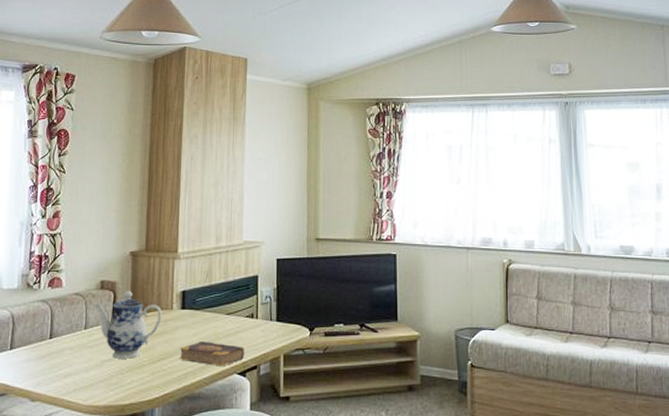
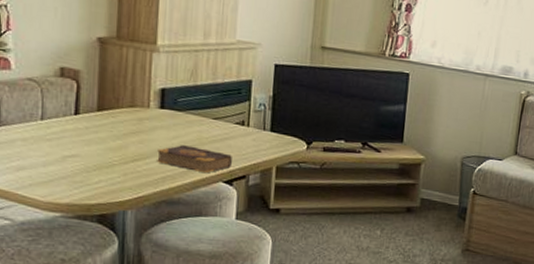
teapot: present [94,290,162,359] -> none [52,81,137,157]

